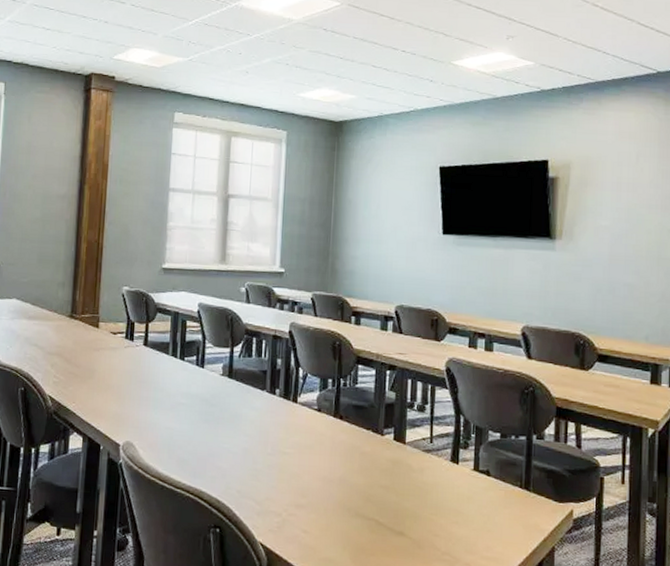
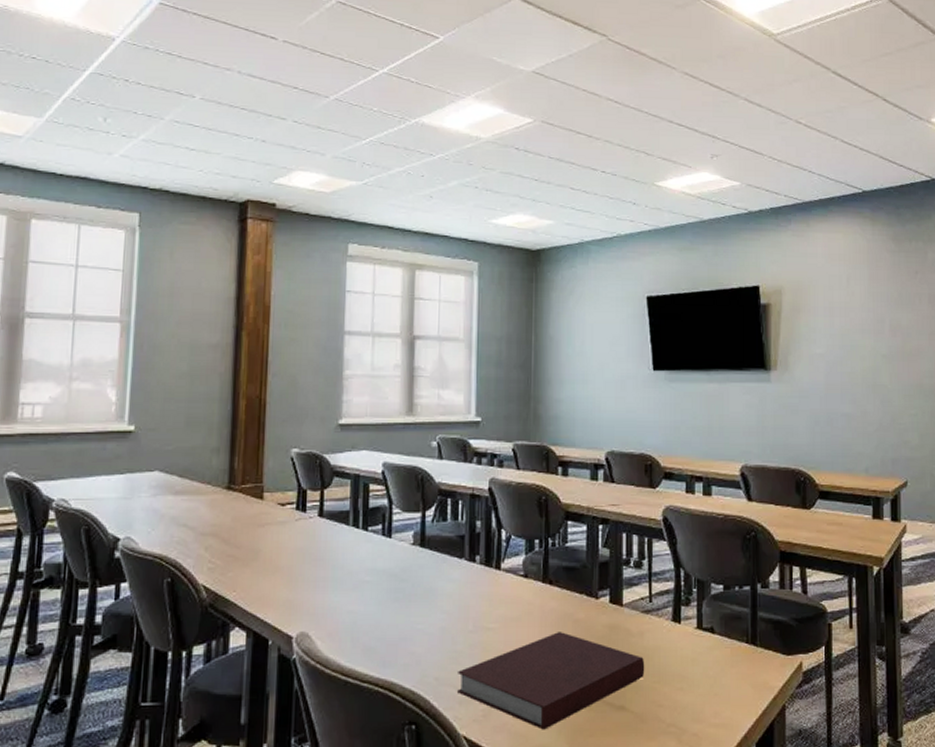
notebook: none [256,461,424,545] -> present [457,632,645,730]

